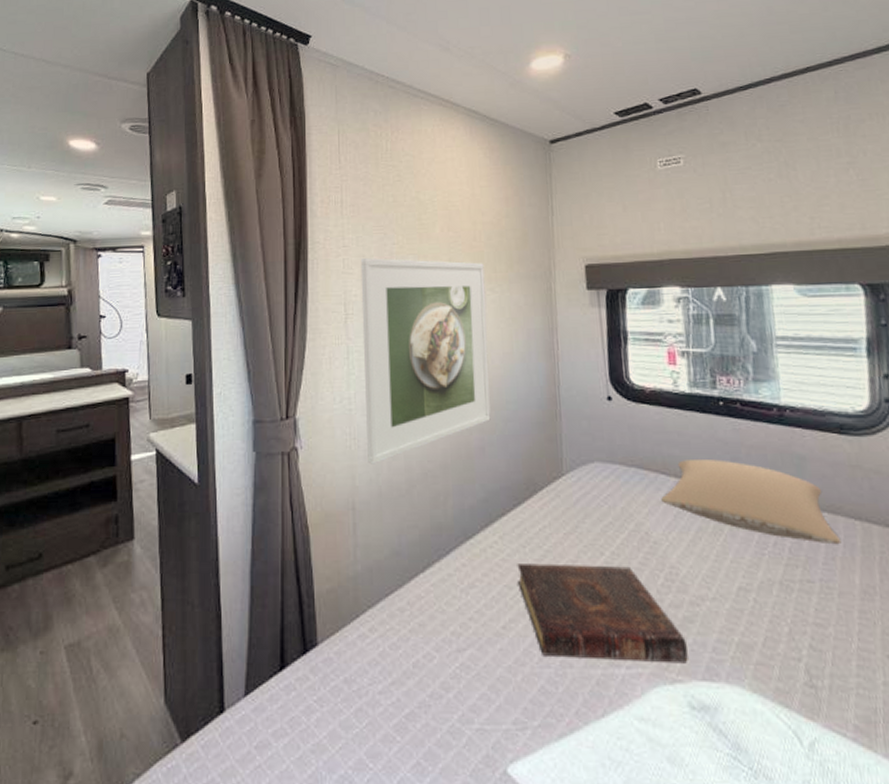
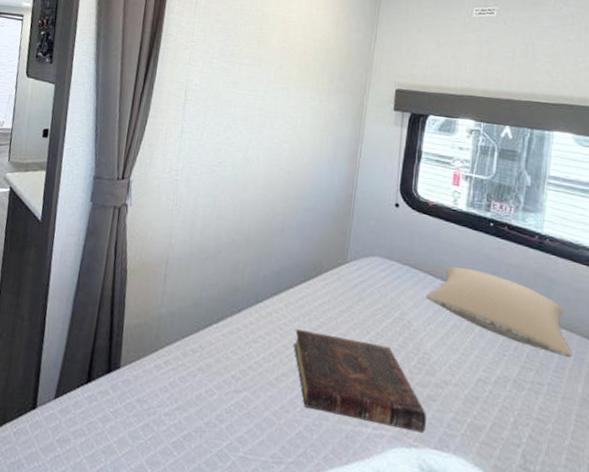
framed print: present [360,258,491,464] -> none [185,54,309,229]

